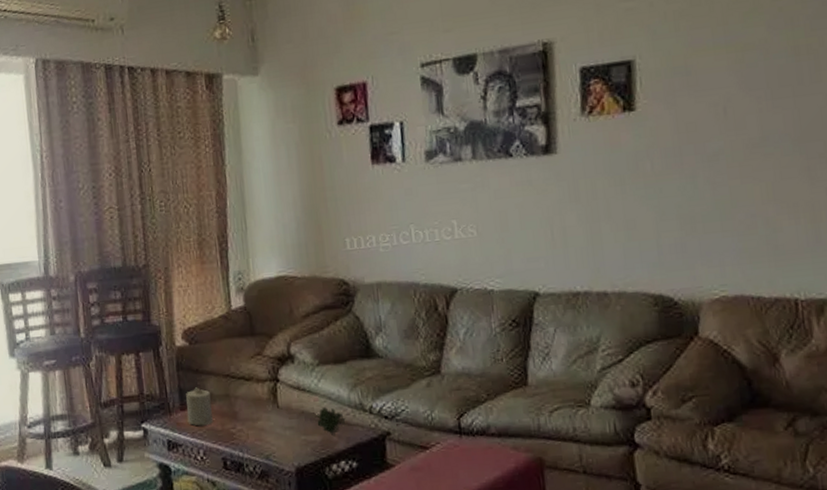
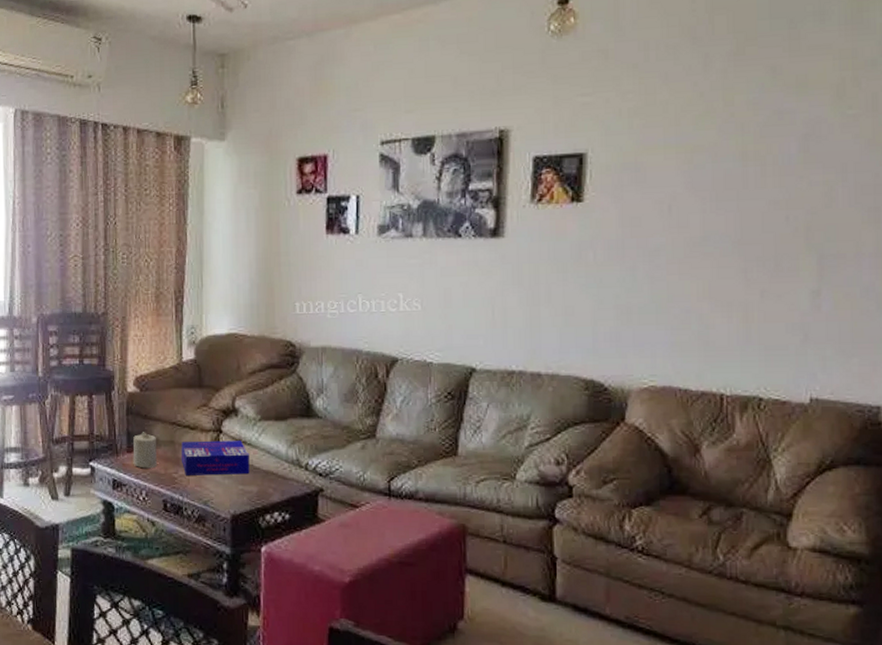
board game: none [237,388,312,430] -> present [181,441,250,475]
flower: present [317,406,346,437] -> none [255,460,282,489]

